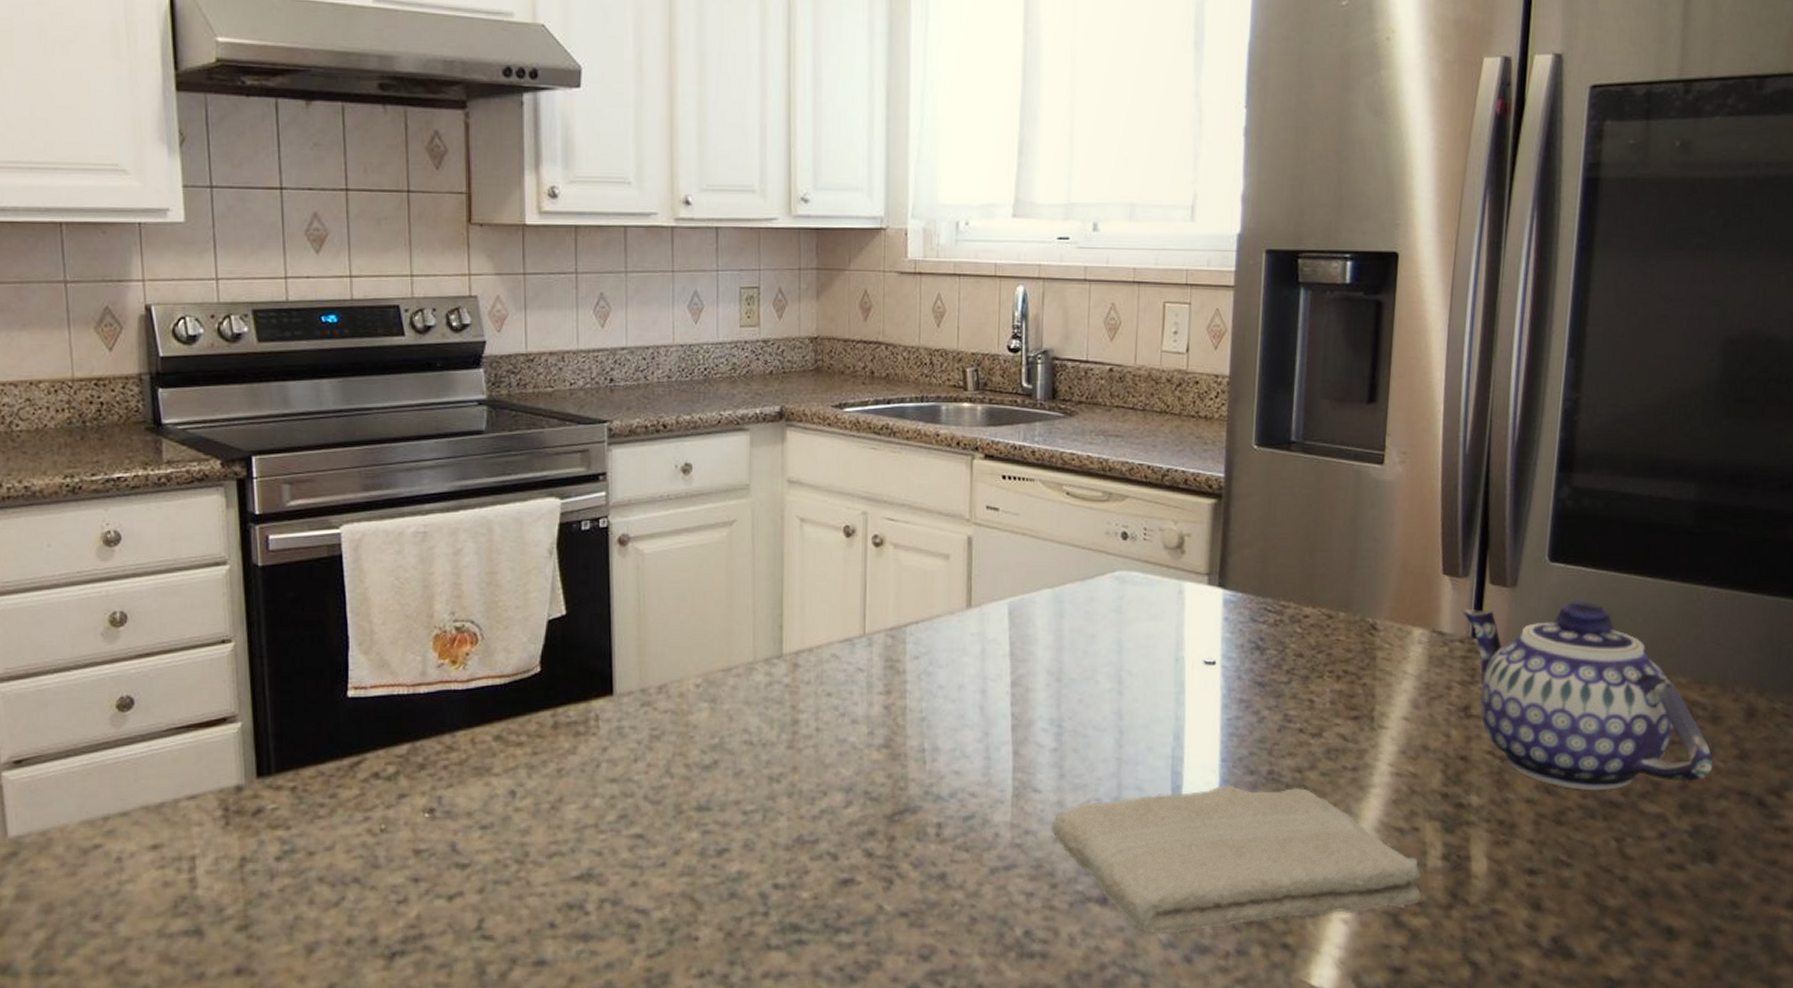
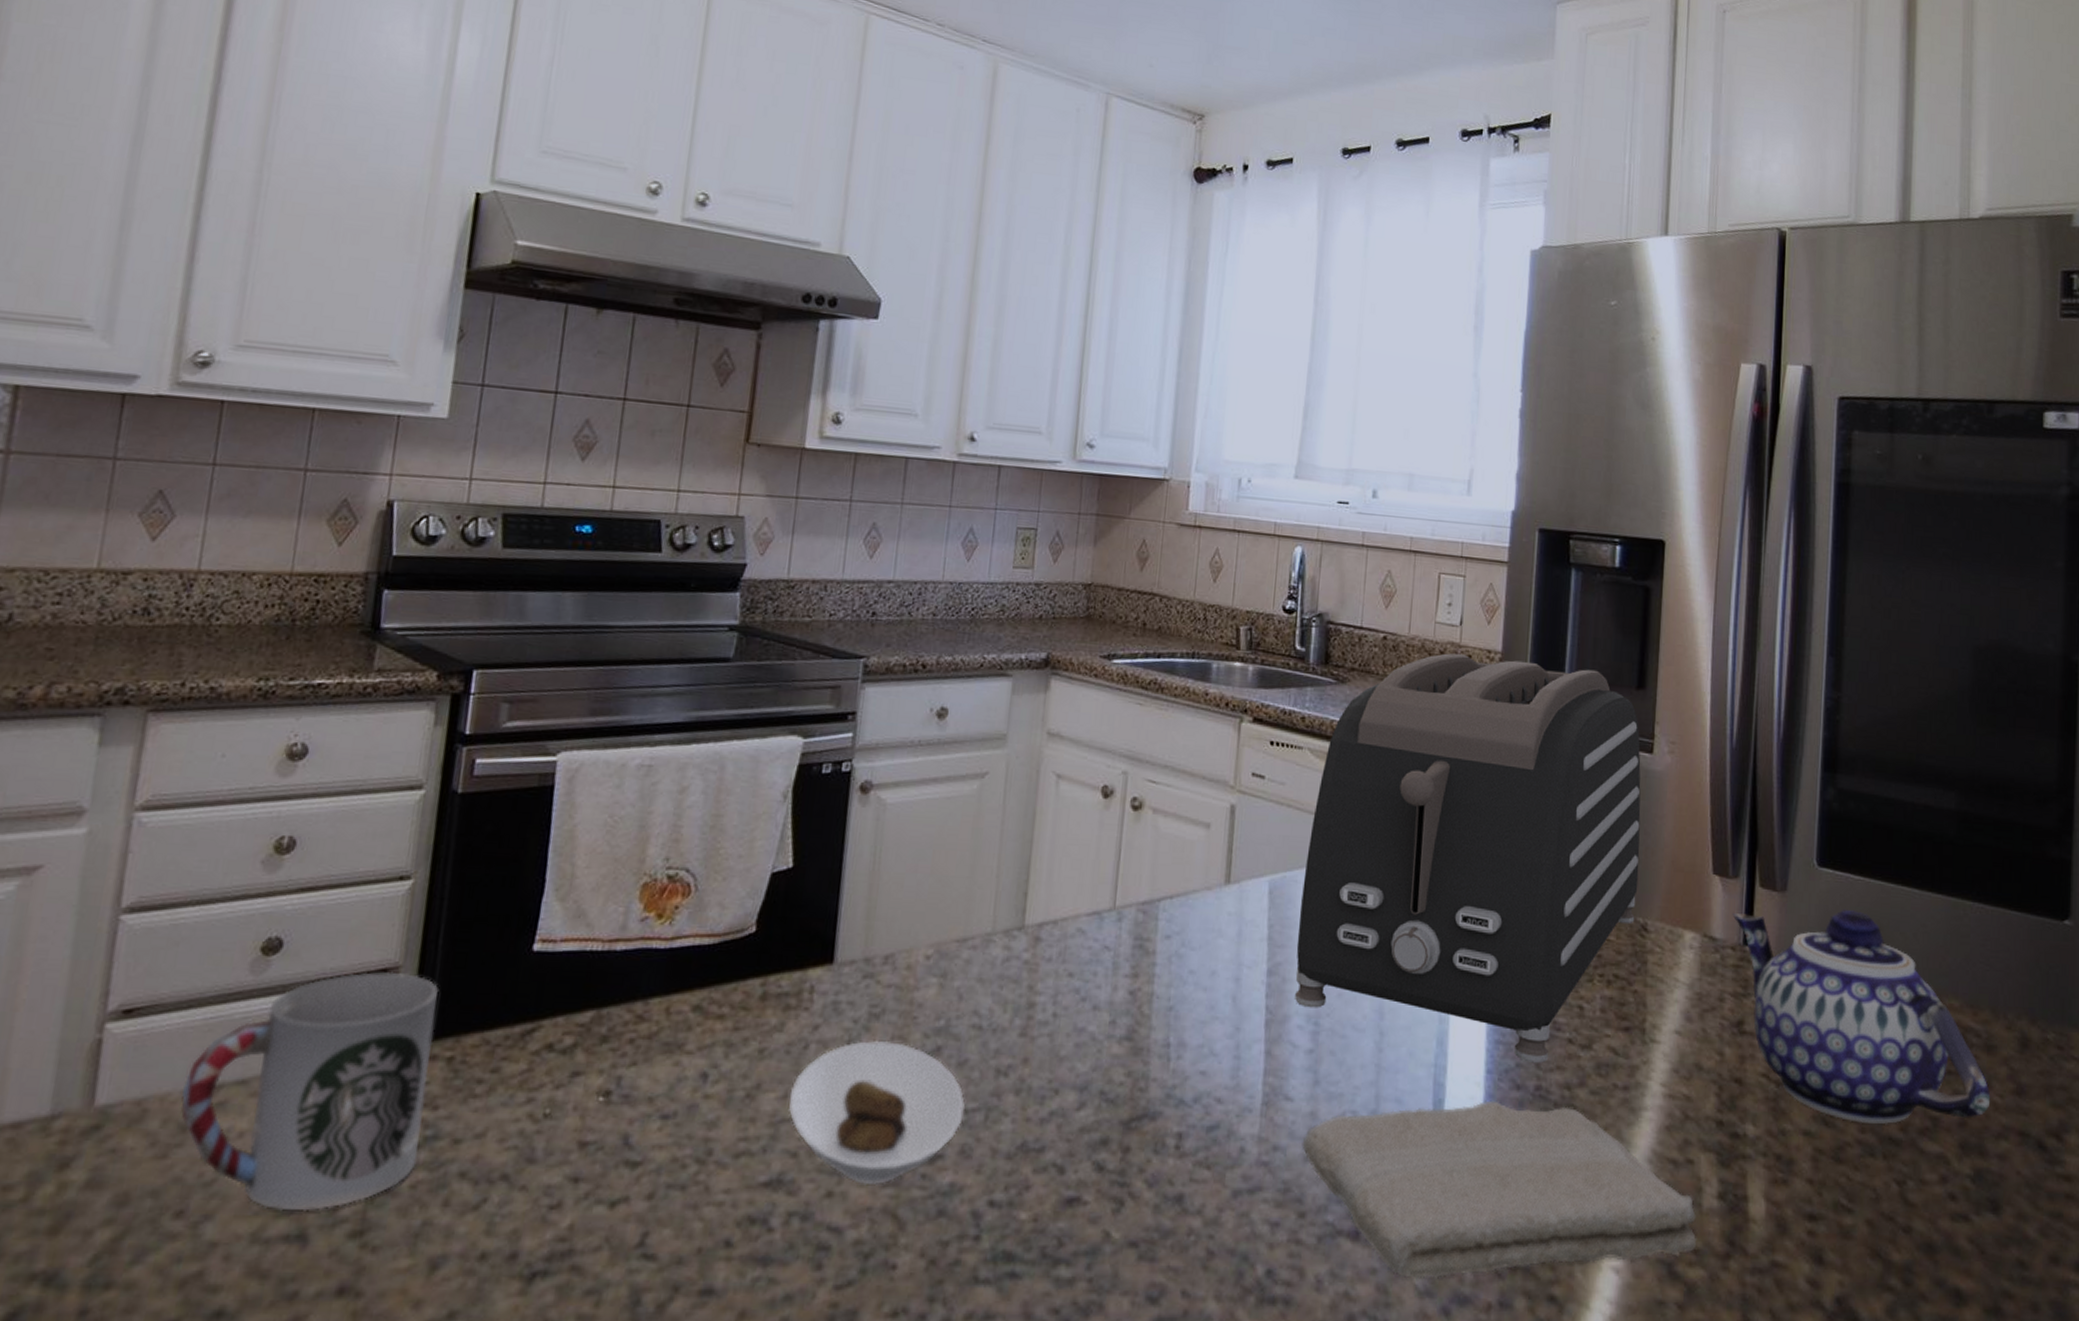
cup: none [77,720,281,912] -> present [180,971,438,1211]
saucer: none [589,758,744,876] -> present [789,1041,965,1186]
toaster: none [1037,381,1371,751] -> present [1295,653,1641,1063]

